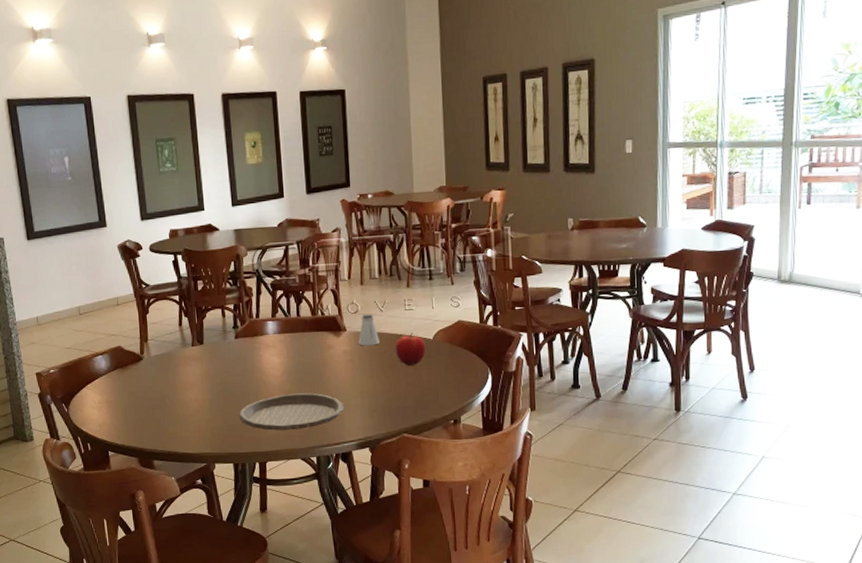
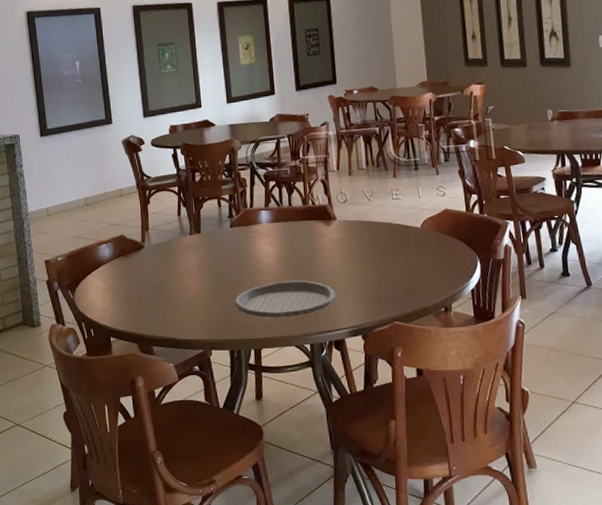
saltshaker: present [358,314,380,346] -> none [348,203,369,235]
fruit: present [395,332,426,366] -> none [383,221,415,254]

